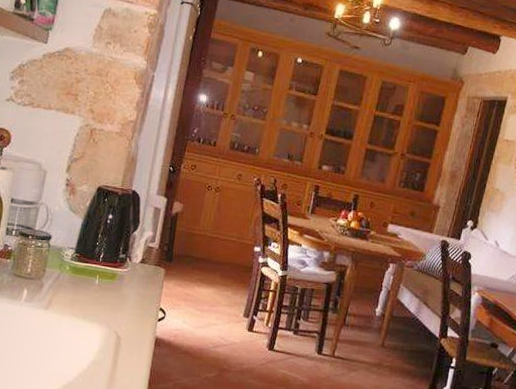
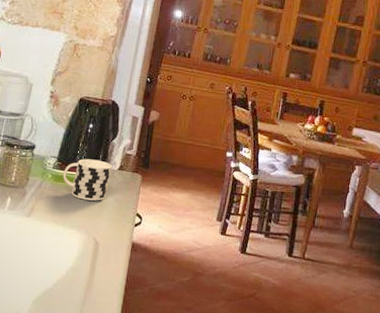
cup: none [82,250,133,295] -> present [63,158,112,201]

